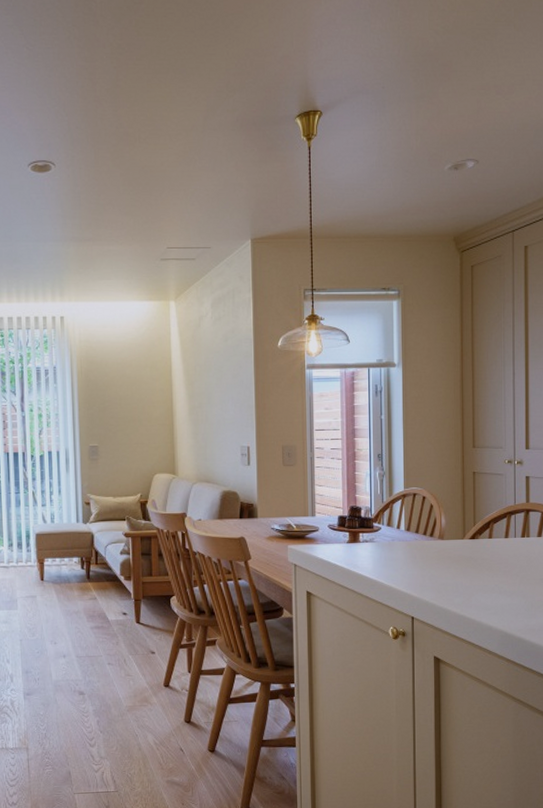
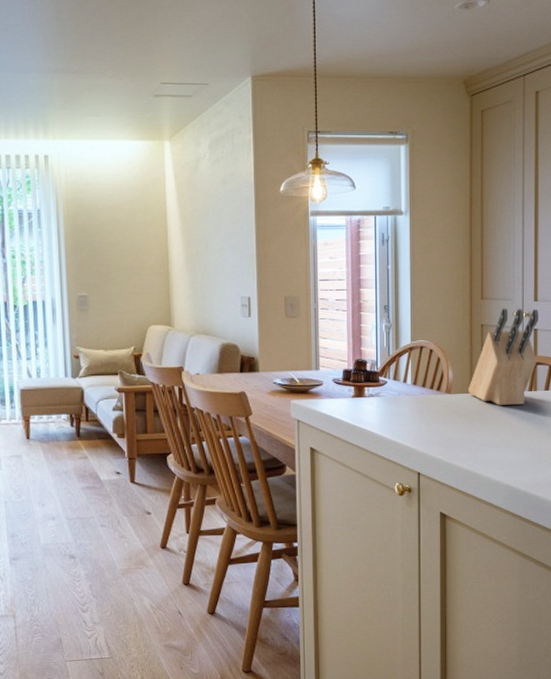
knife block: none [461,456,530,551] -> present [468,308,539,405]

